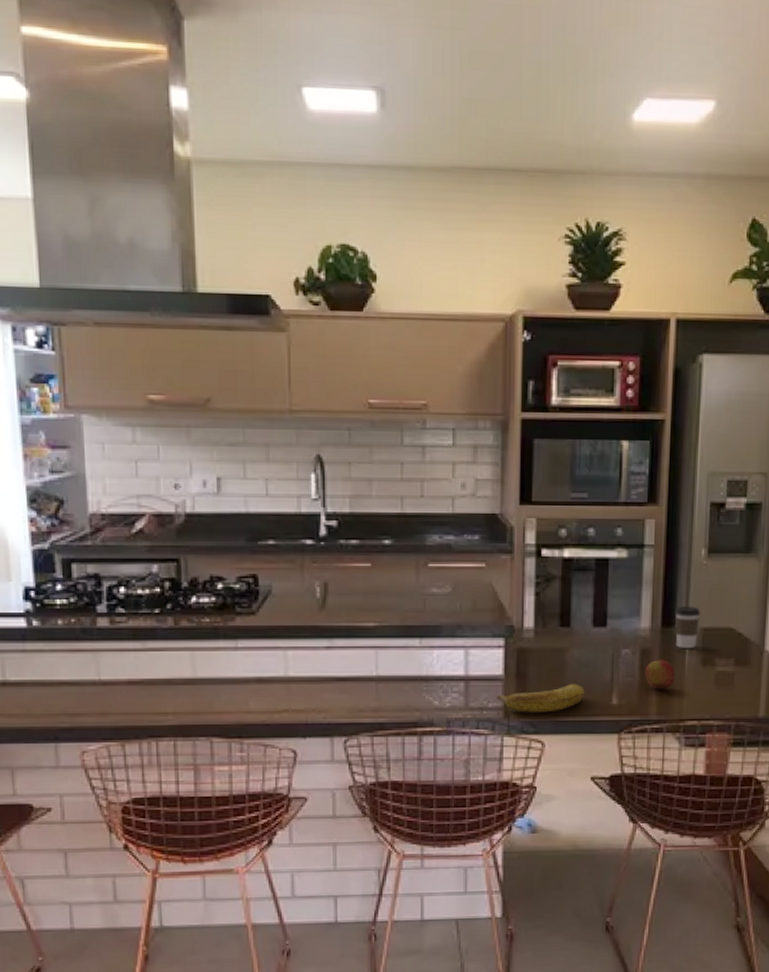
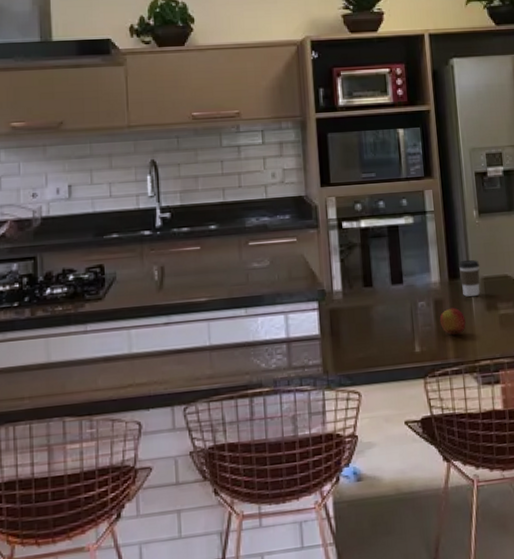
banana: present [496,684,585,713] -> none [315,336,391,367]

